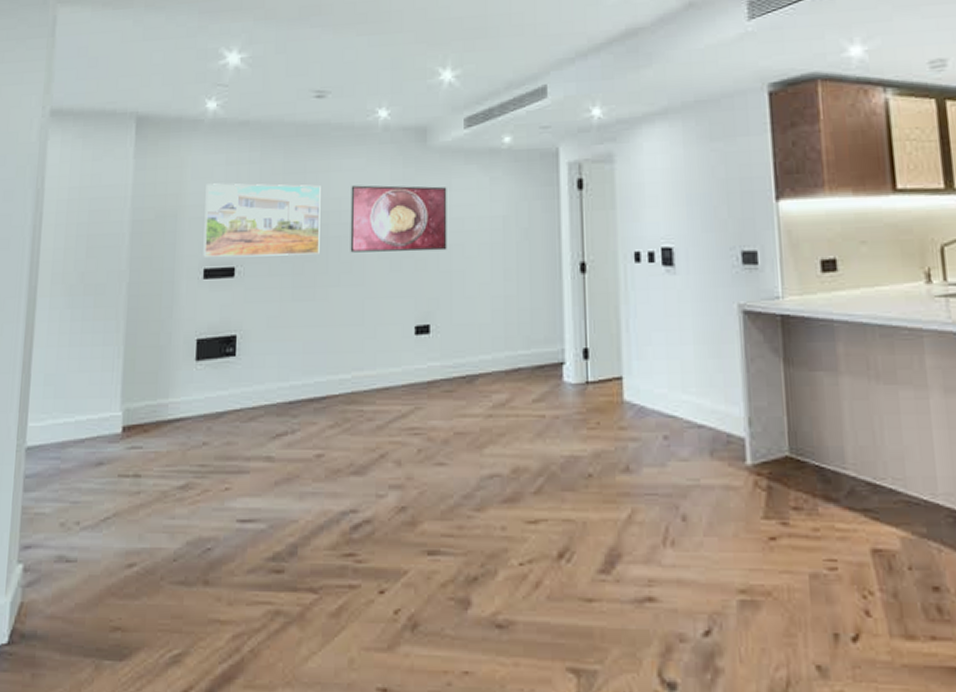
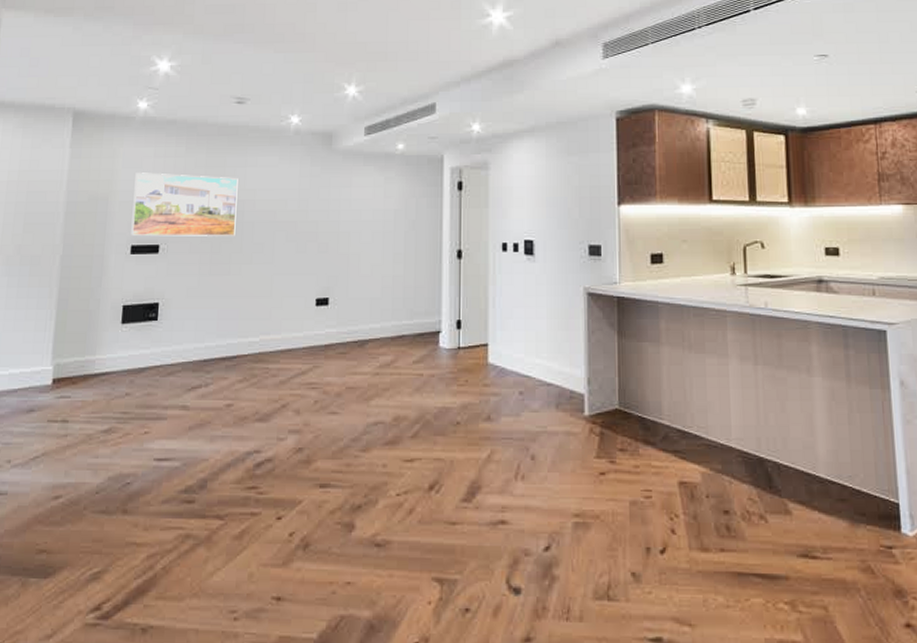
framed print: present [350,185,447,253] -> none [262,179,348,237]

